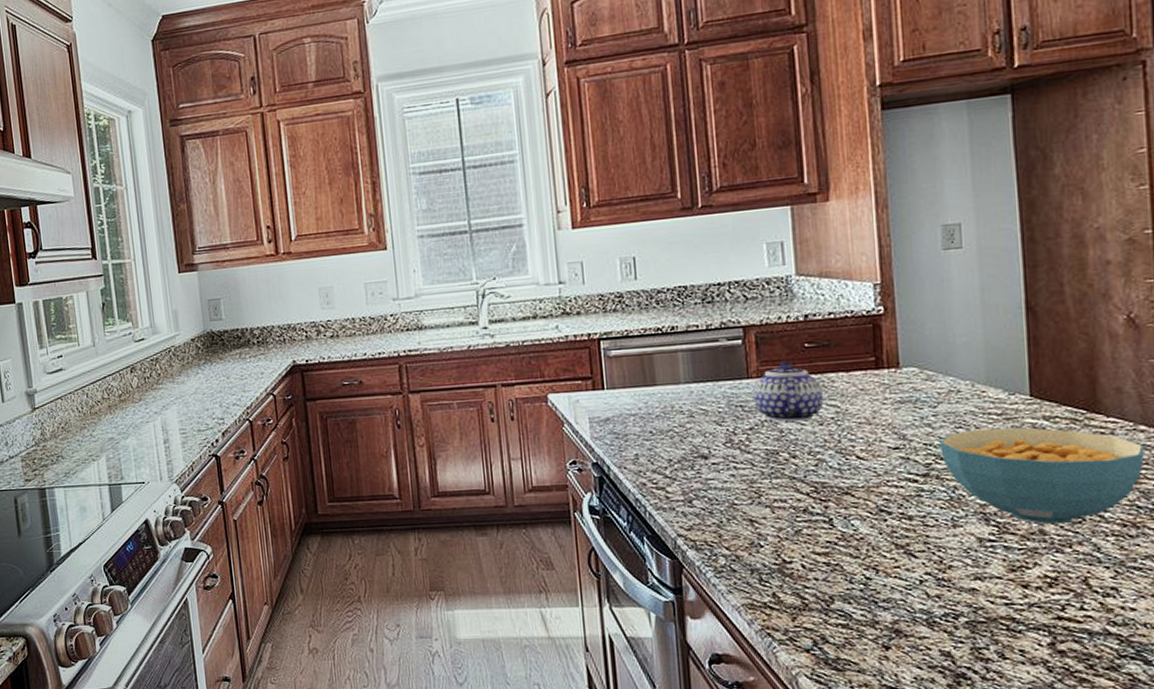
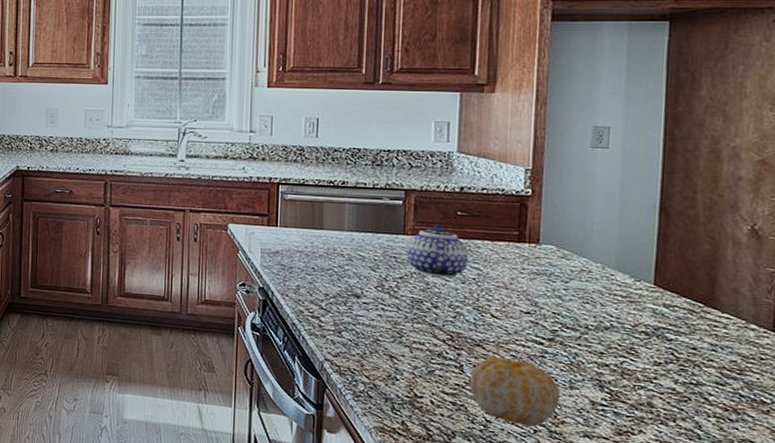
fruit: none [842,503,943,577] -> present [470,356,560,427]
cereal bowl: present [940,427,1146,525] -> none [567,306,754,401]

